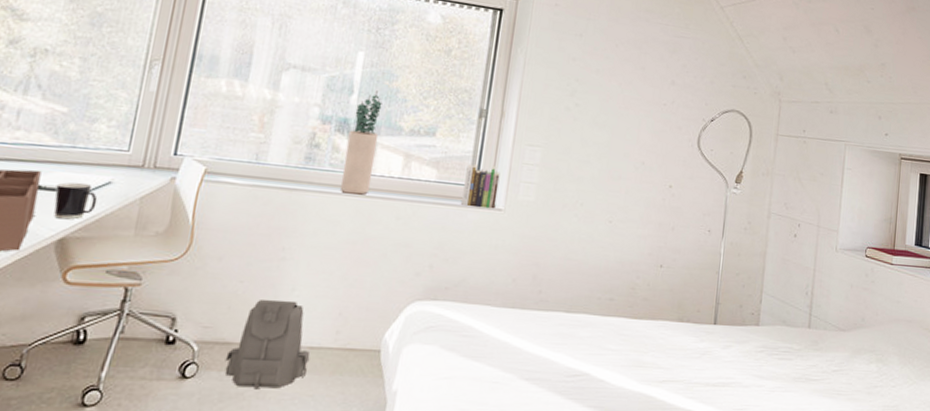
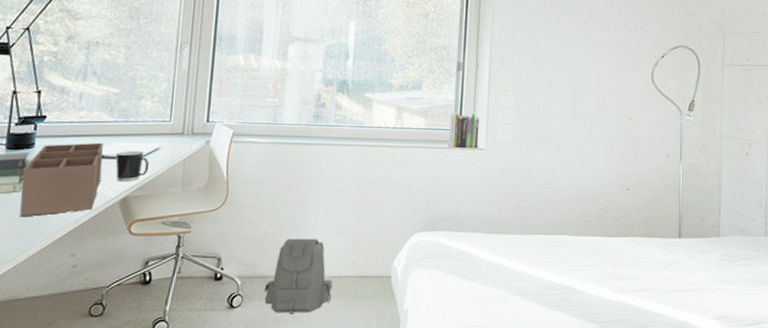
vase: present [340,91,383,195] -> none [345,54,374,145]

